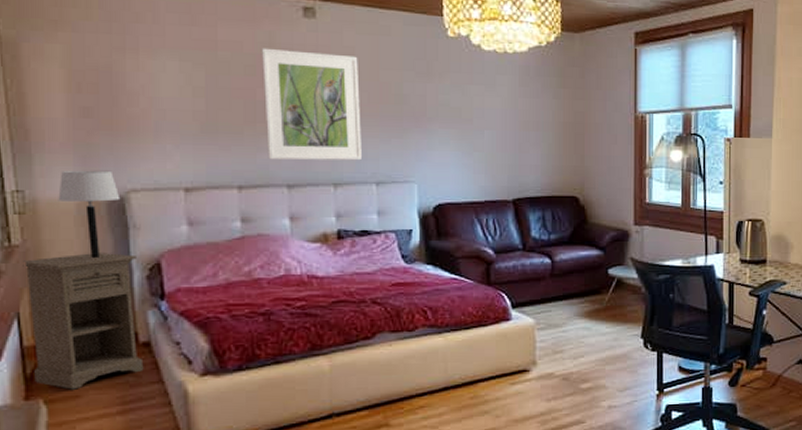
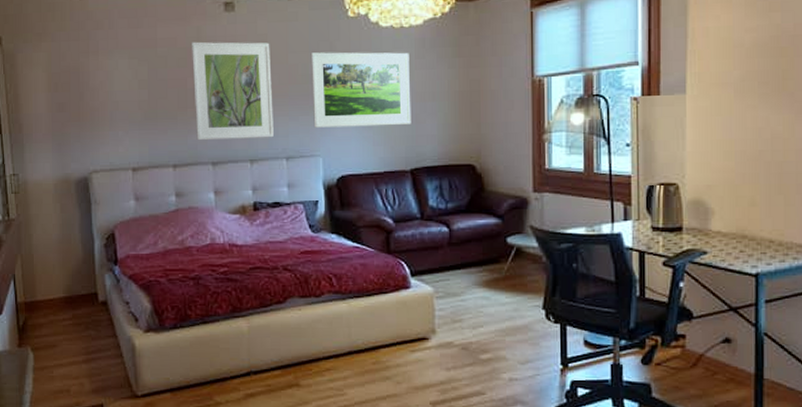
nightstand: present [22,253,144,390] -> none [17,225,102,340]
table lamp: present [58,170,121,259] -> none [41,155,85,230]
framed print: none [405,71,514,154] -> present [310,52,411,128]

